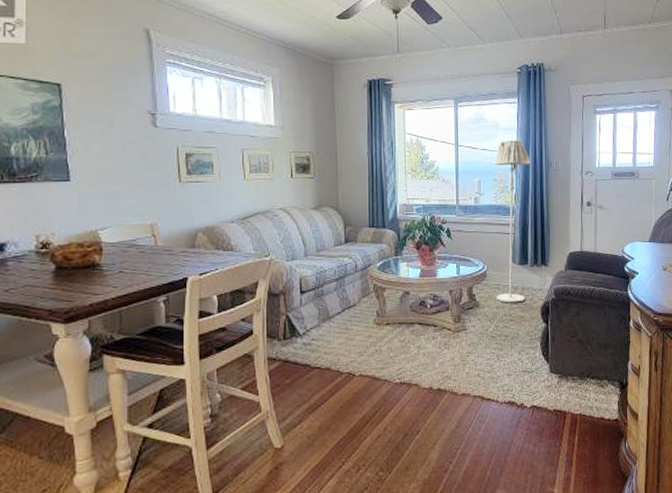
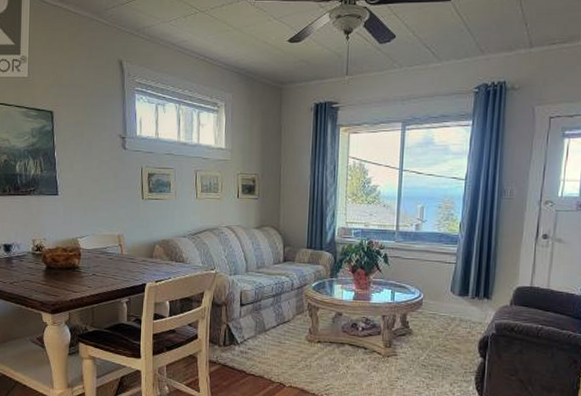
floor lamp: present [493,140,531,303] -> none [431,165,482,335]

